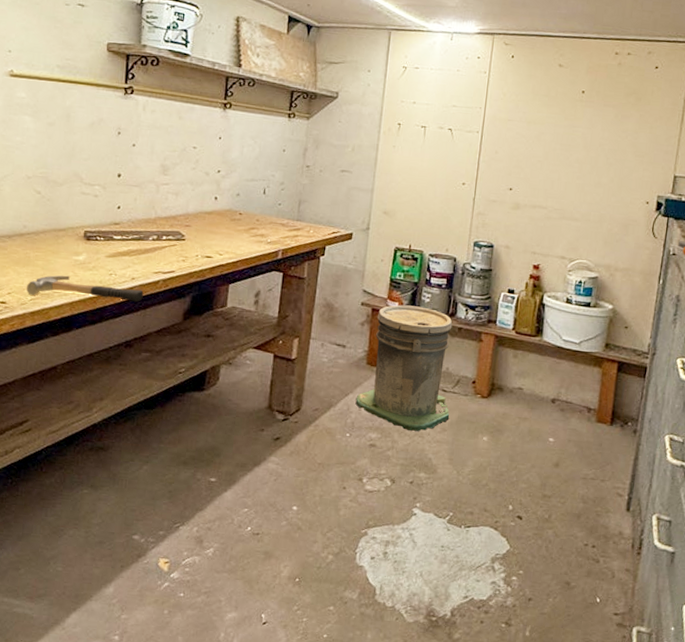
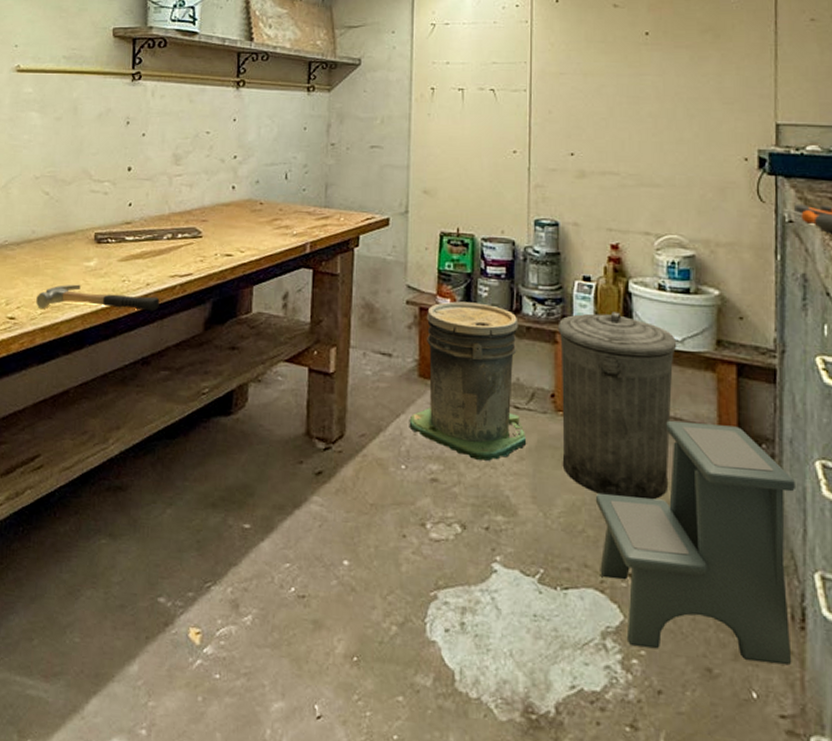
trash can: none [475,318,575,463] -> present [557,311,677,500]
step stool: none [495,403,649,580] -> present [595,420,795,666]

